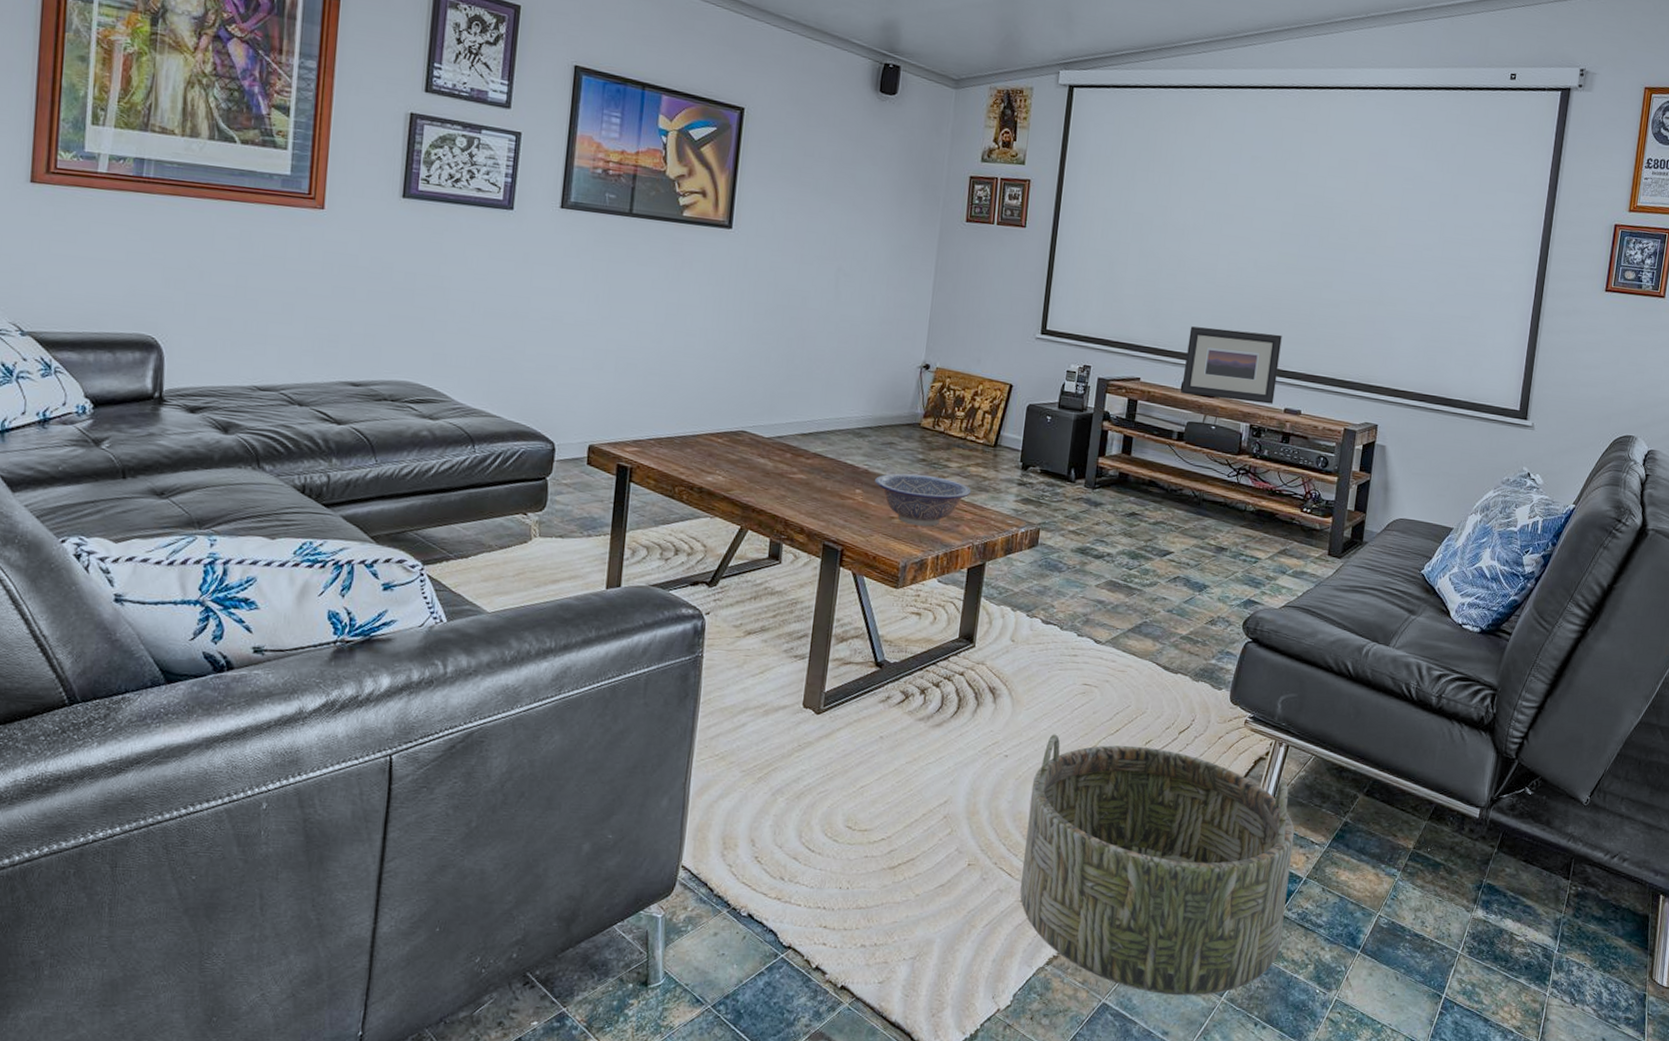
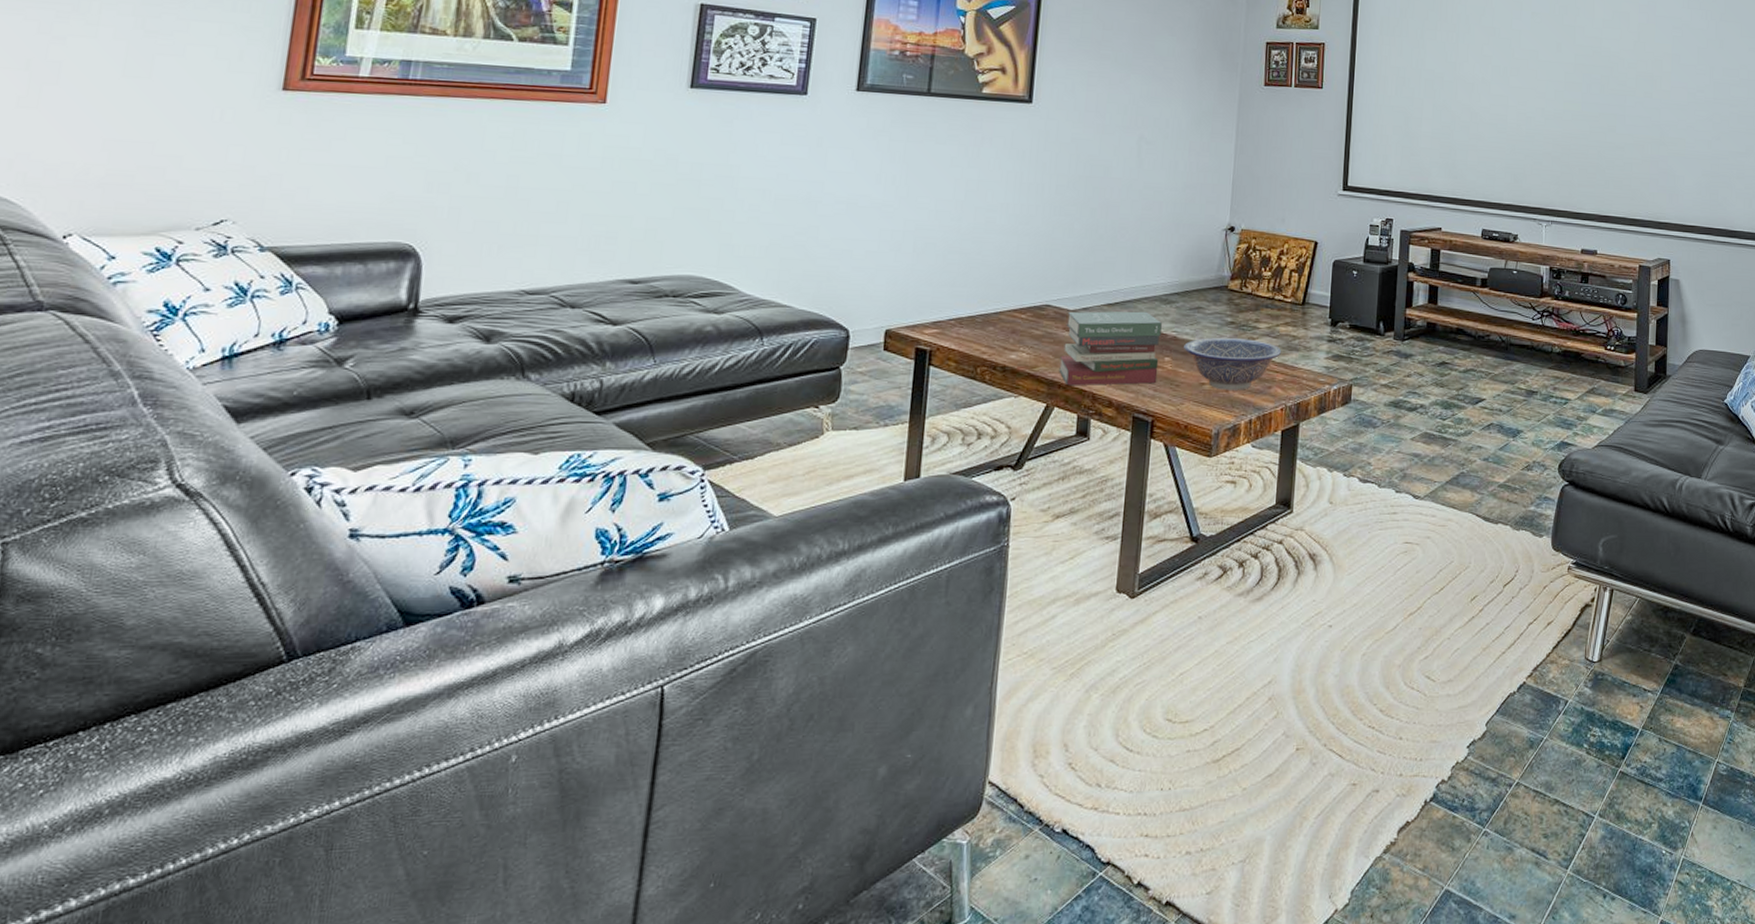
books: none [753,438,854,514] -> present [1059,311,1162,386]
basket: present [1020,734,1295,996] -> none [1352,598,1627,873]
picture frame: present [1181,326,1282,404] -> none [1481,175,1573,246]

